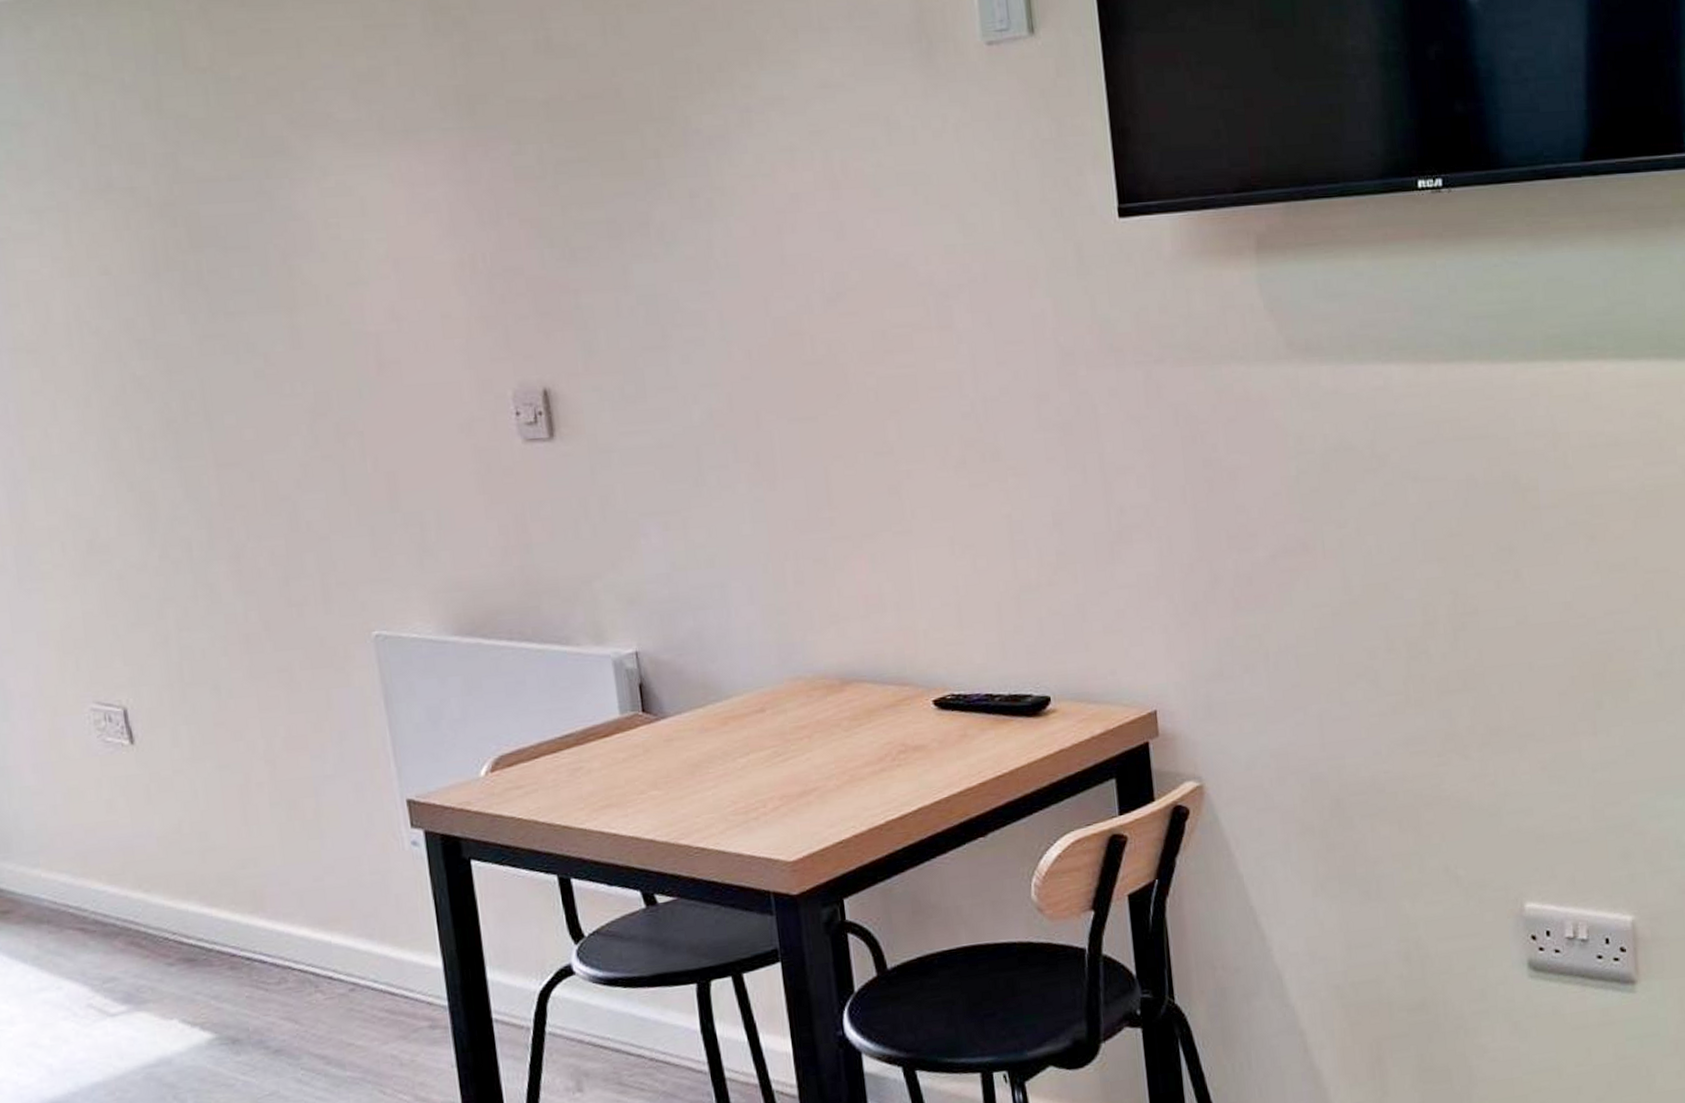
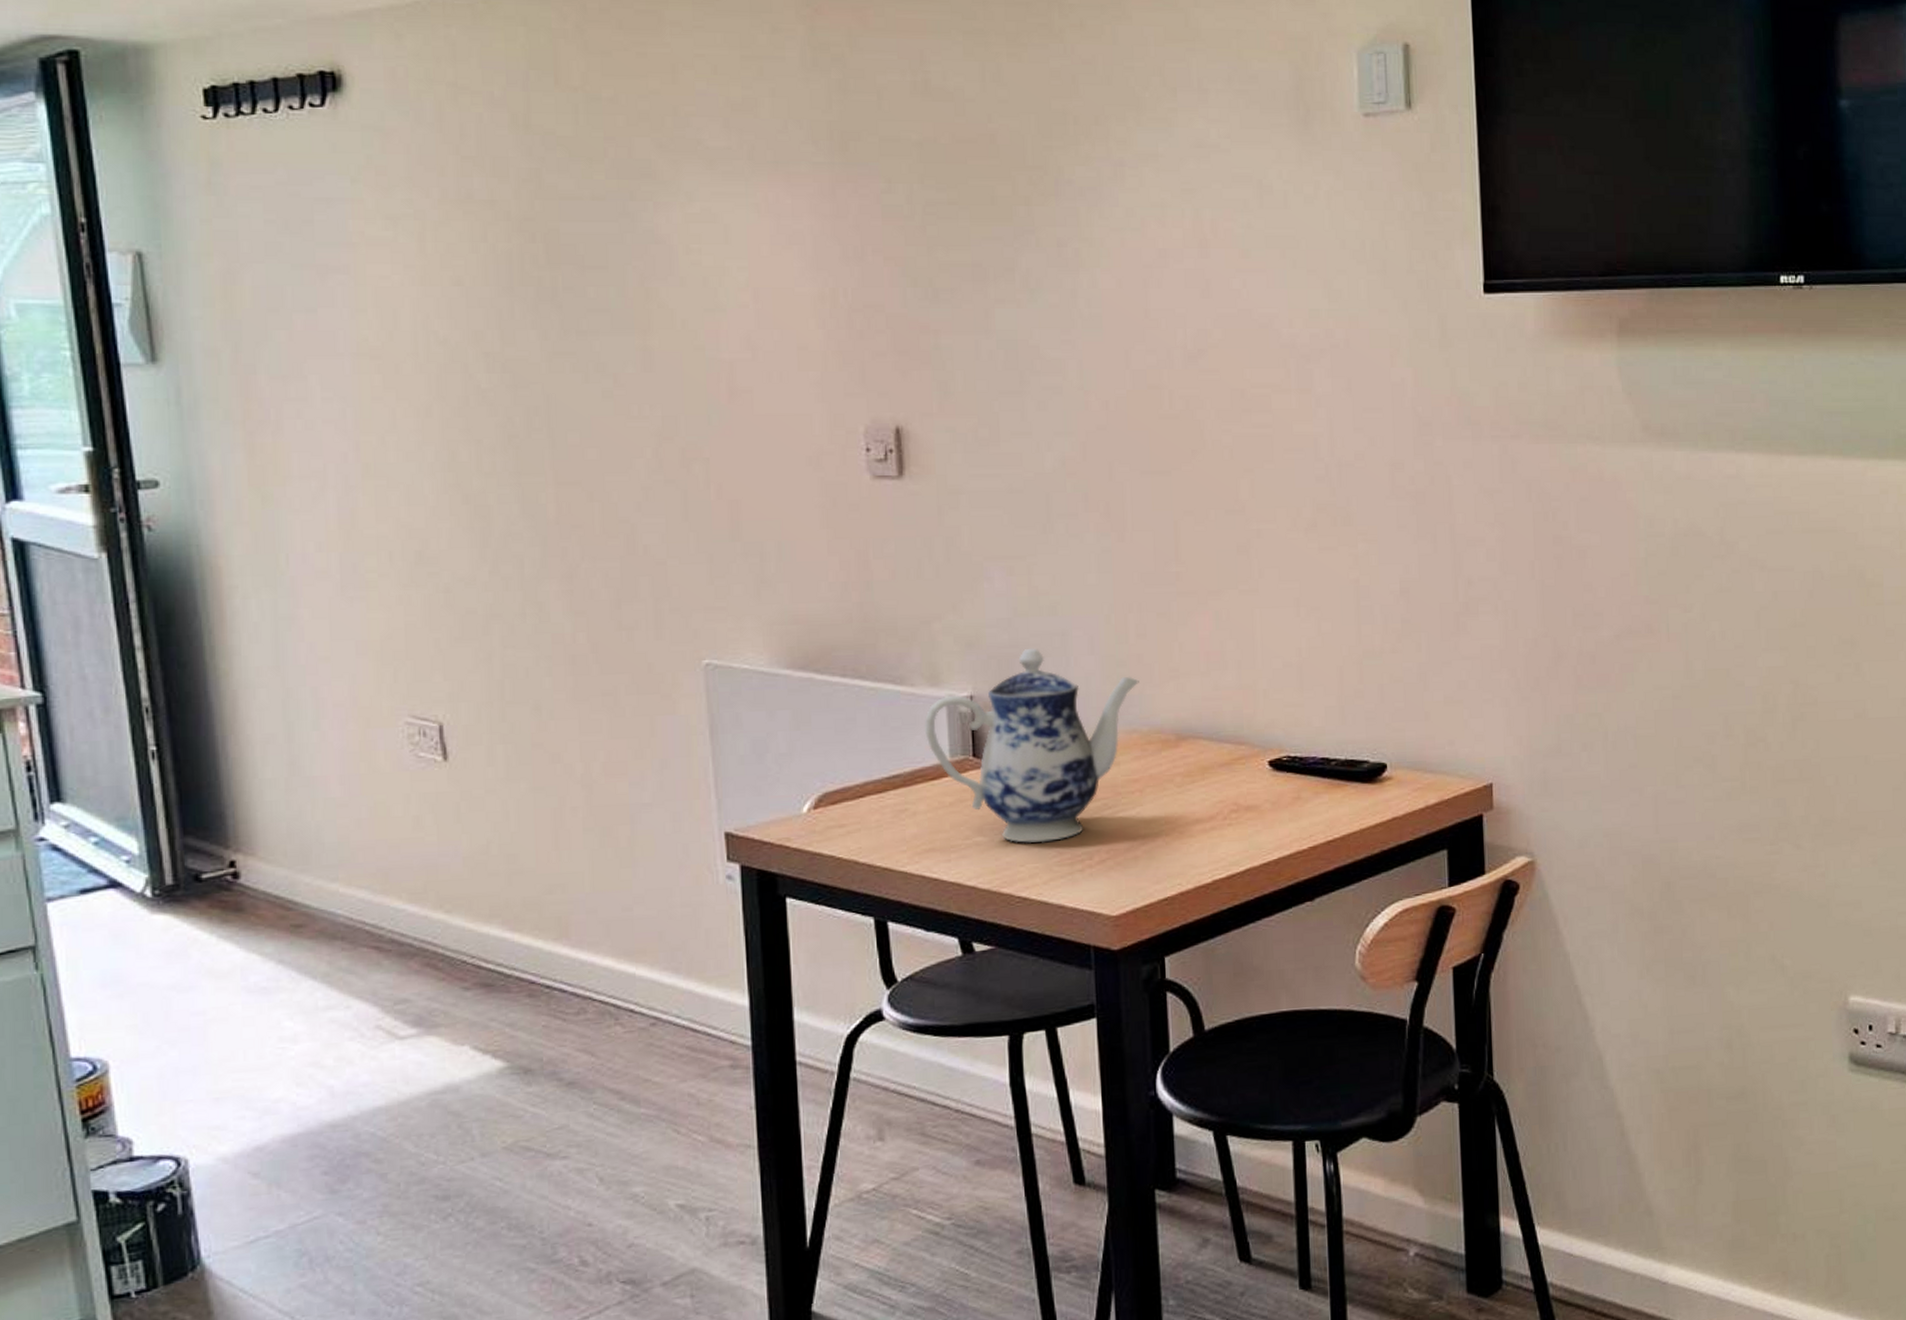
teapot: none [592,601,800,795] -> present [924,648,1139,843]

